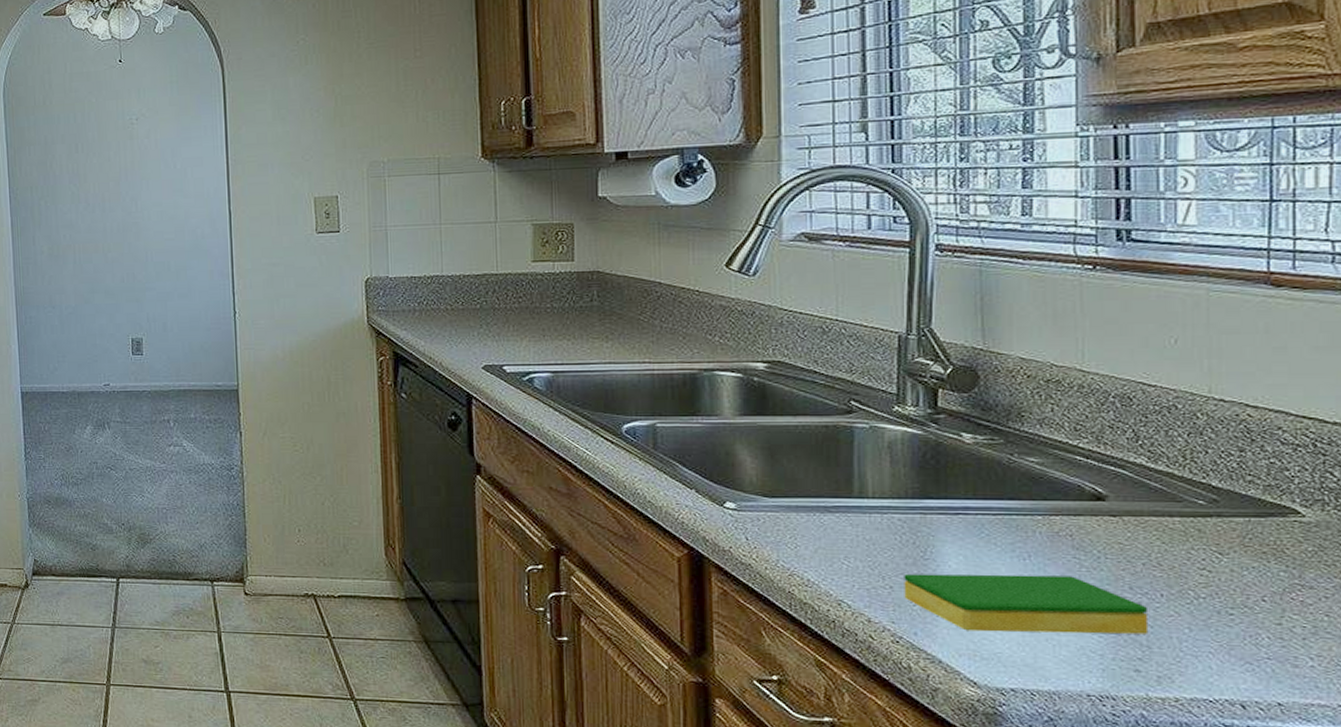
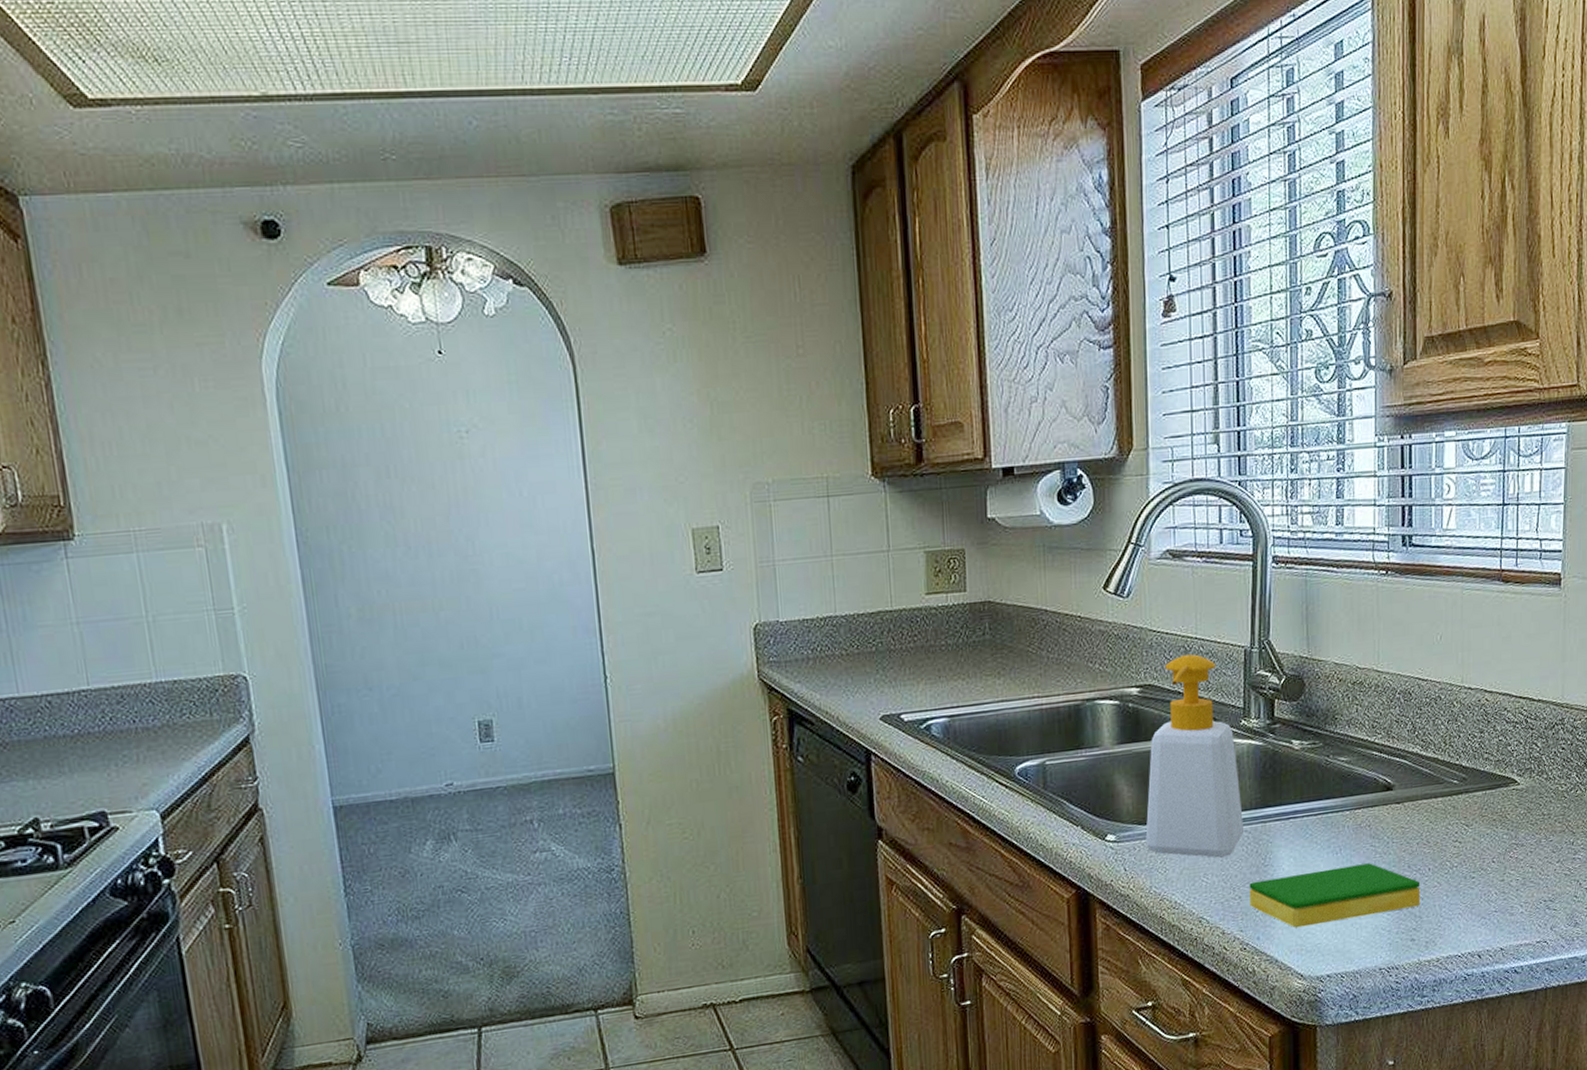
soap bottle: none [772,336,898,543] -> present [1145,654,1244,858]

